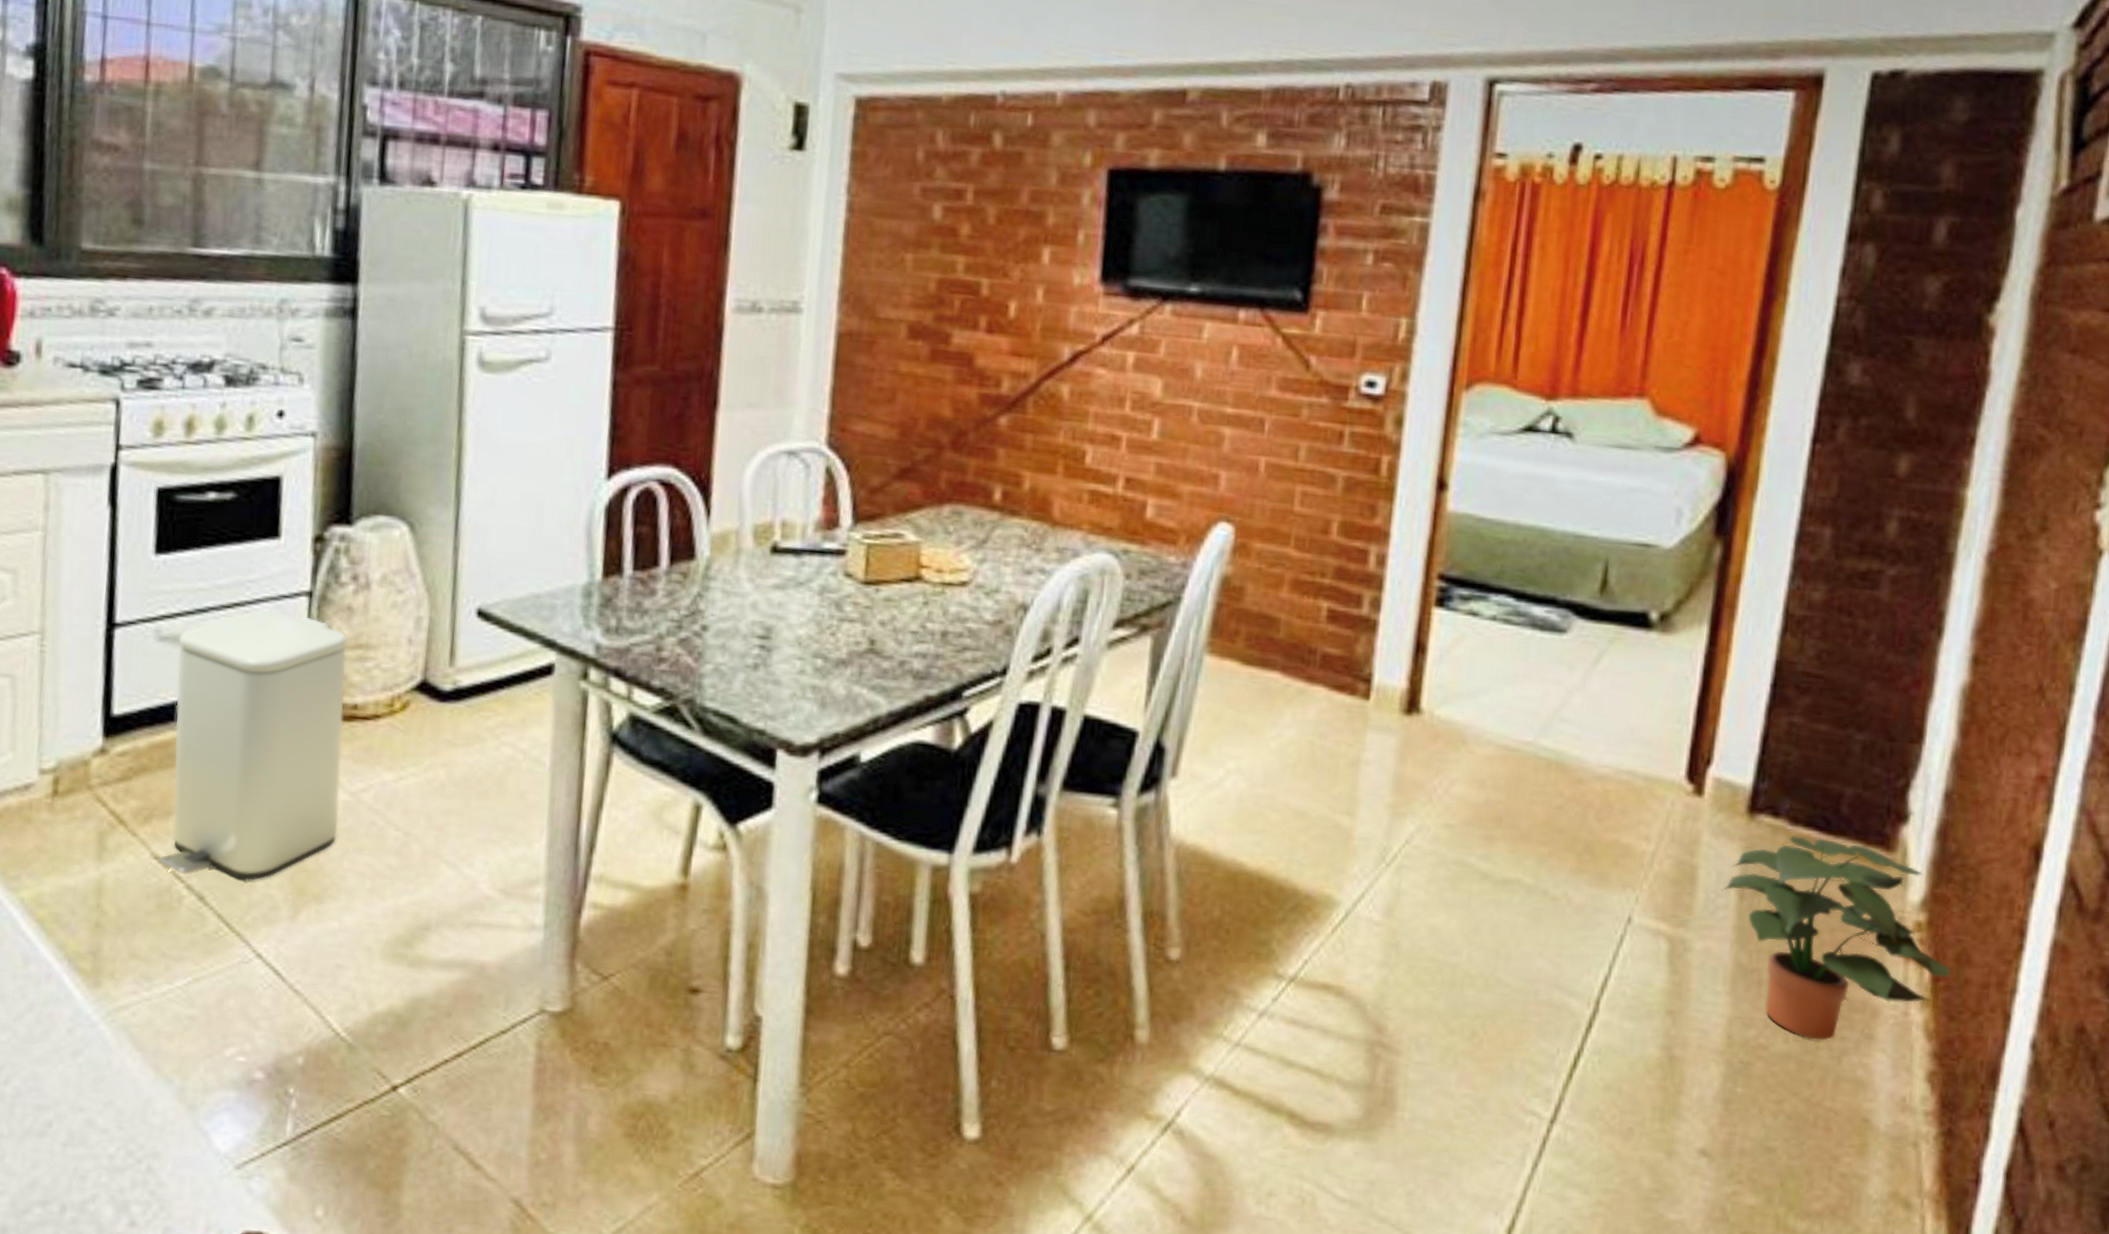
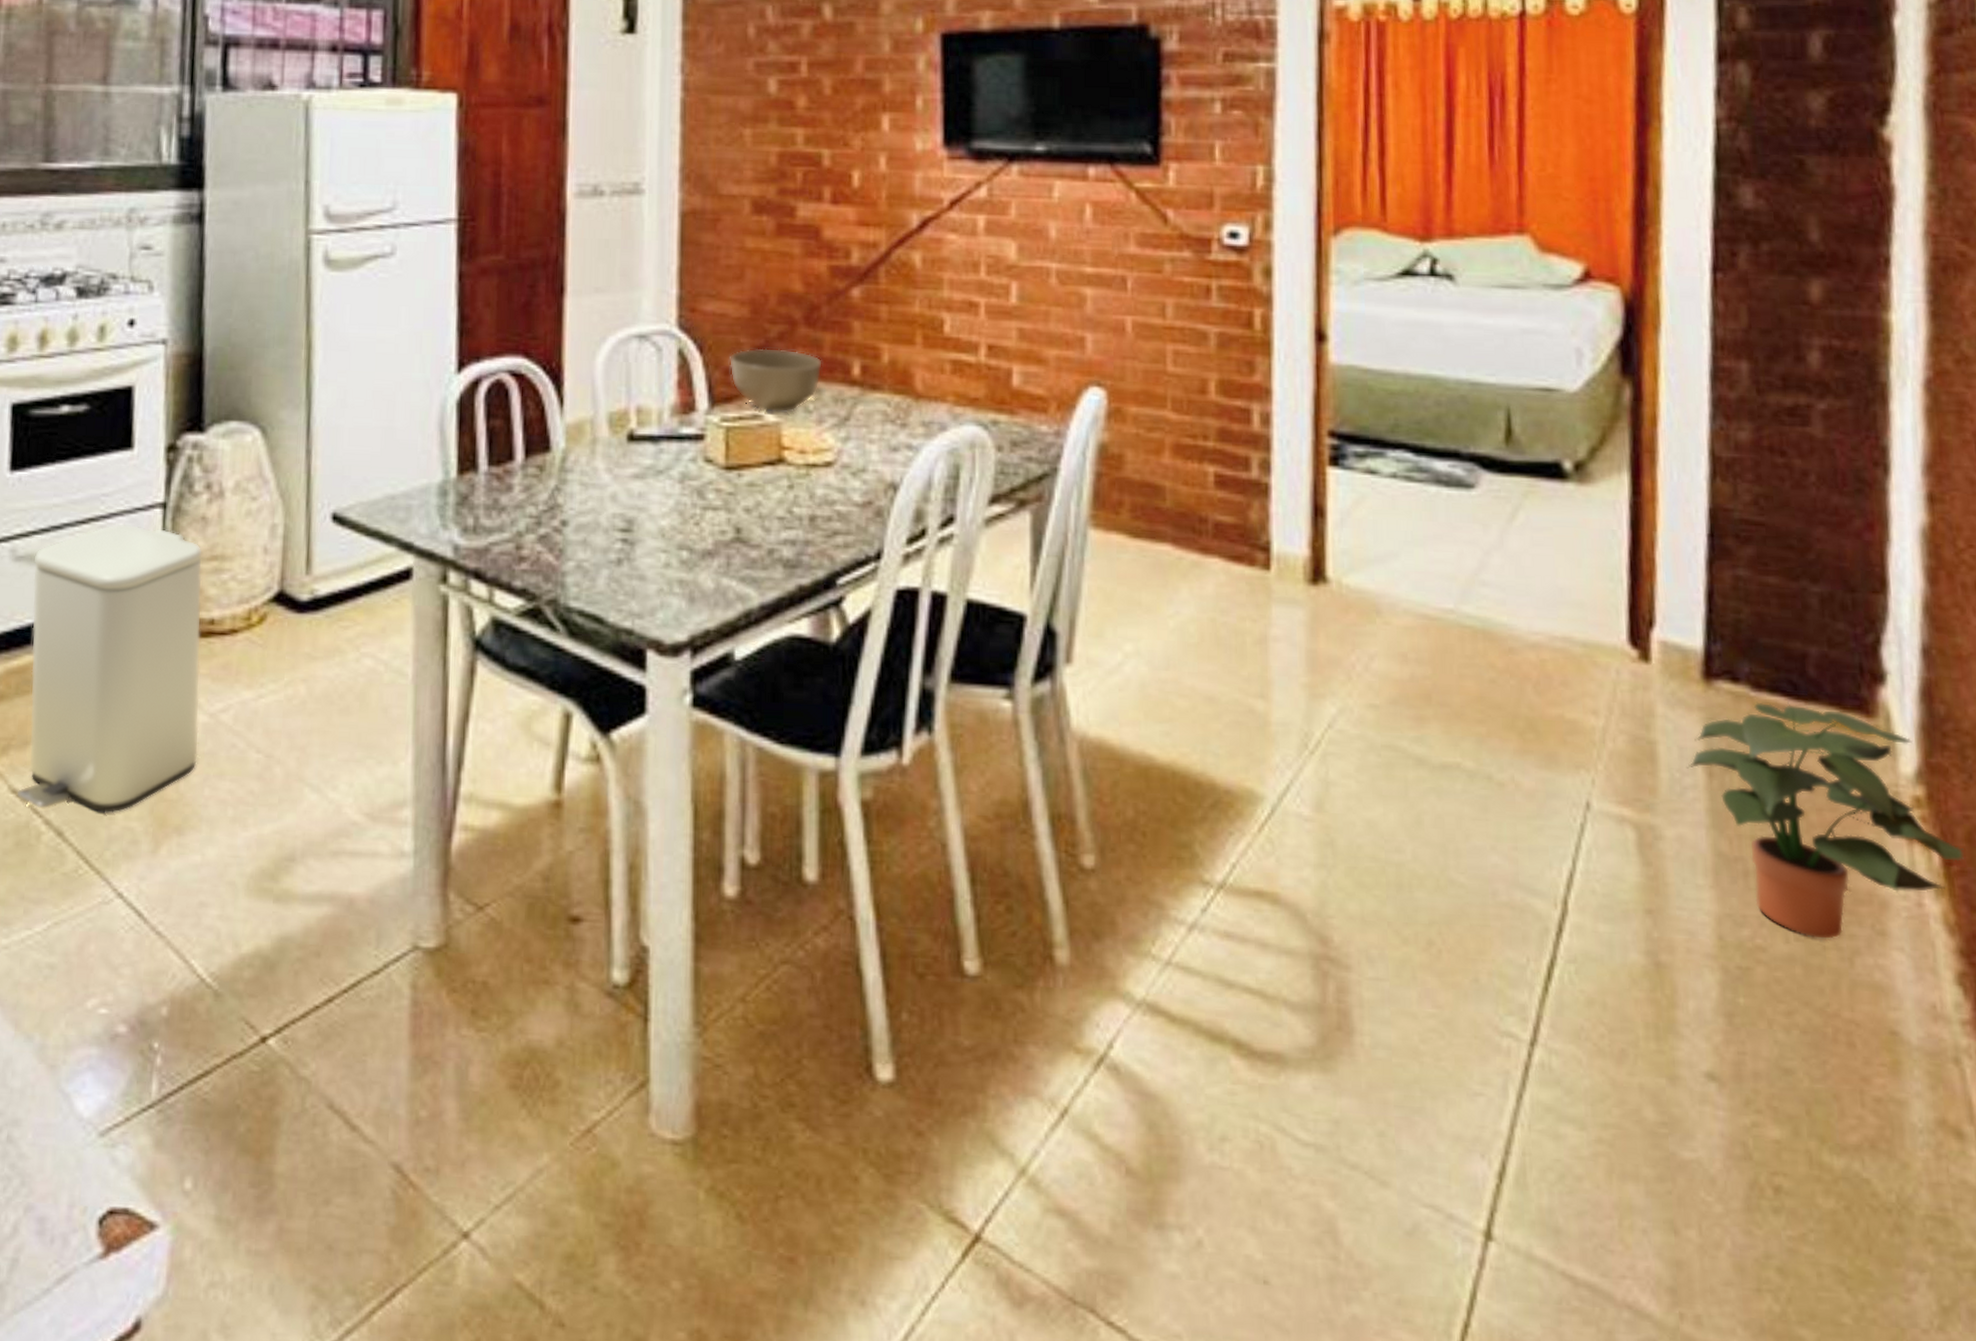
bowl: none [874,469,966,533] -> present [728,348,823,413]

